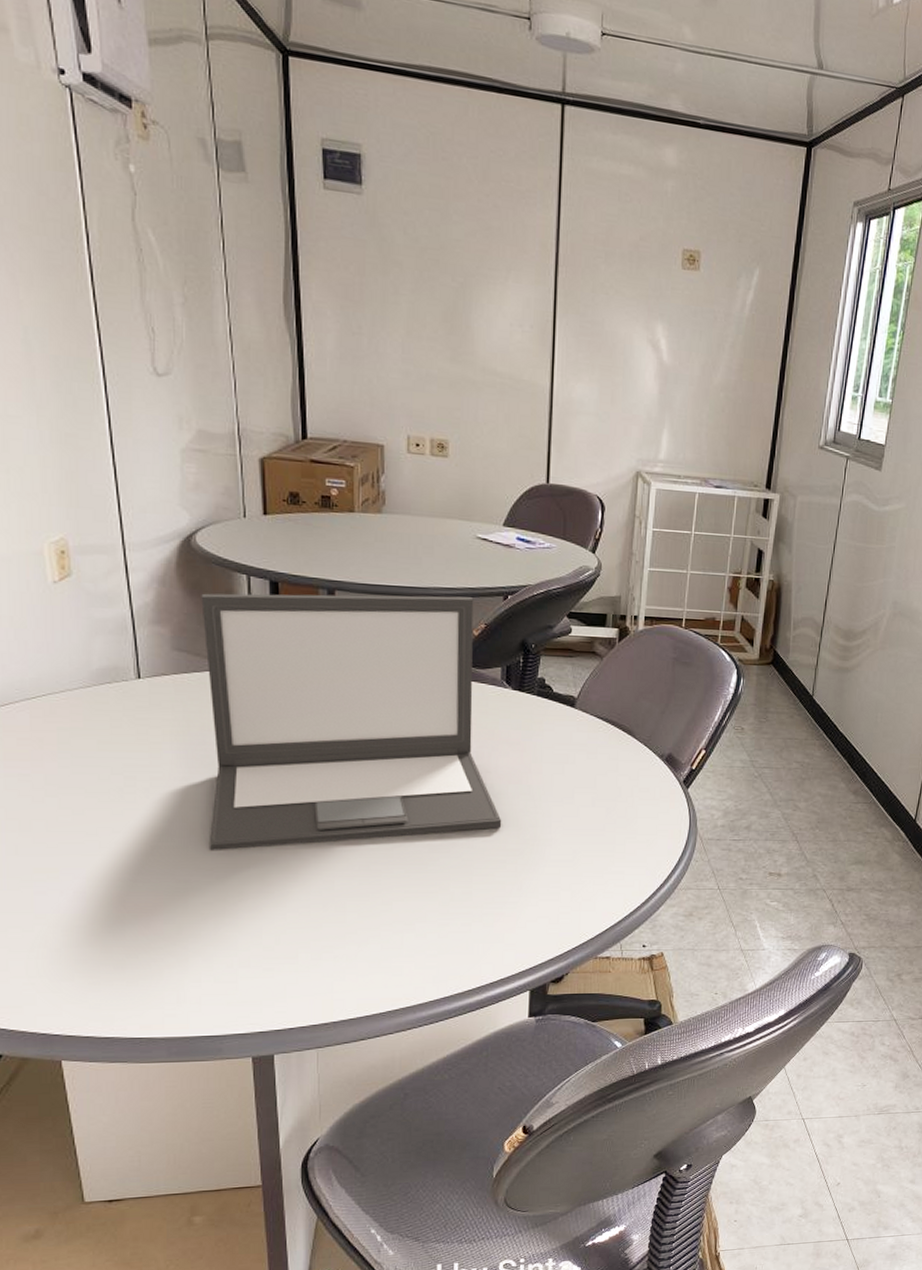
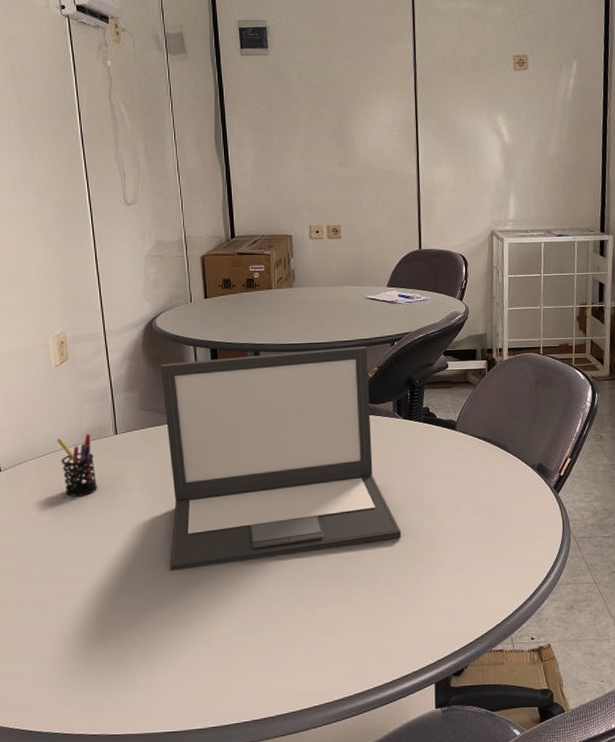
pen holder: none [56,674,113,753] -> present [57,434,98,497]

